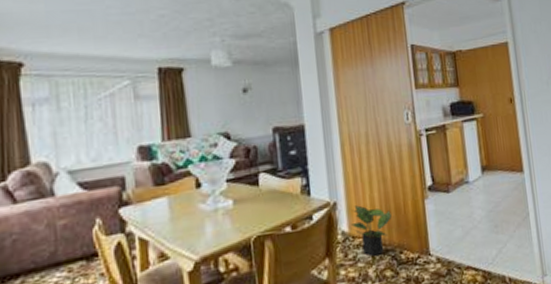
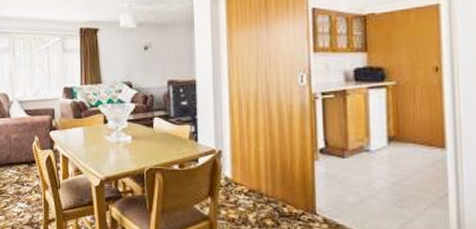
potted plant: present [351,205,392,257] -> none [235,156,276,204]

